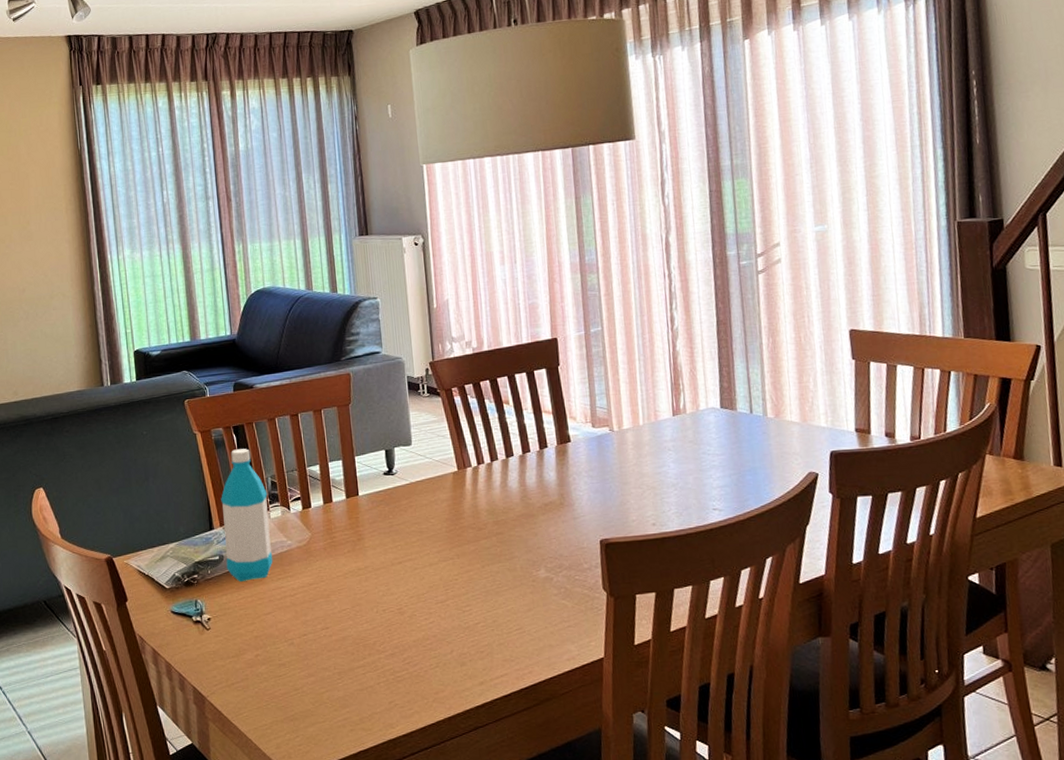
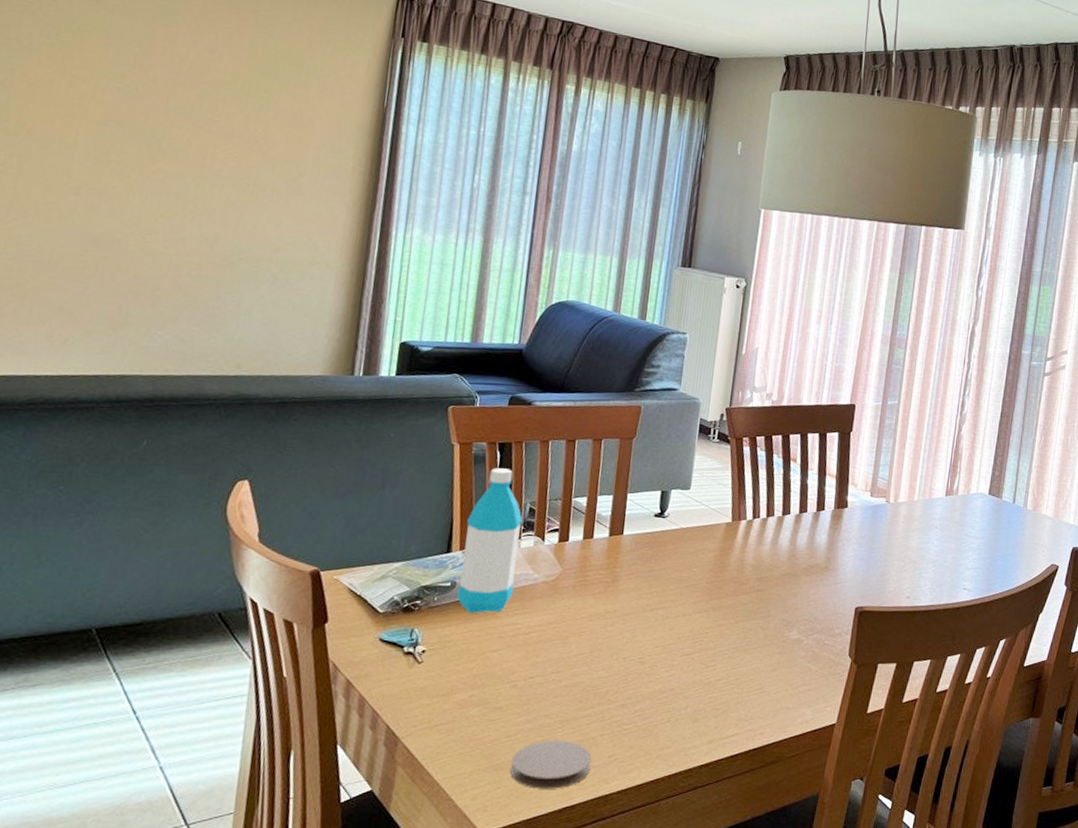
coaster: none [303,690,375,736] -> present [510,740,592,789]

